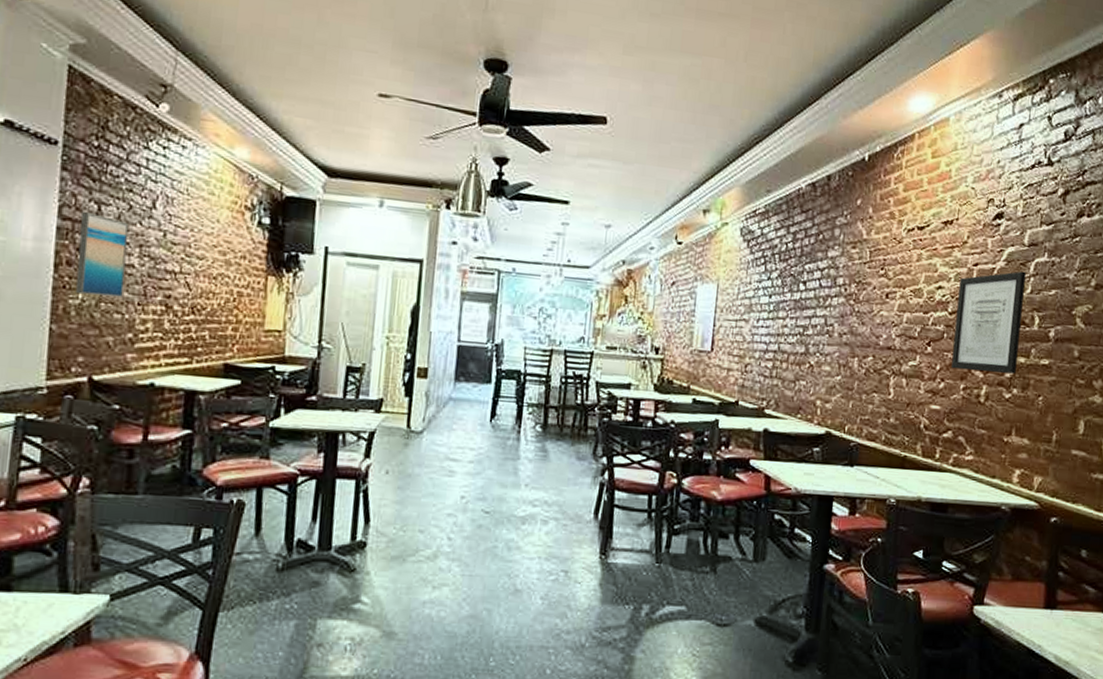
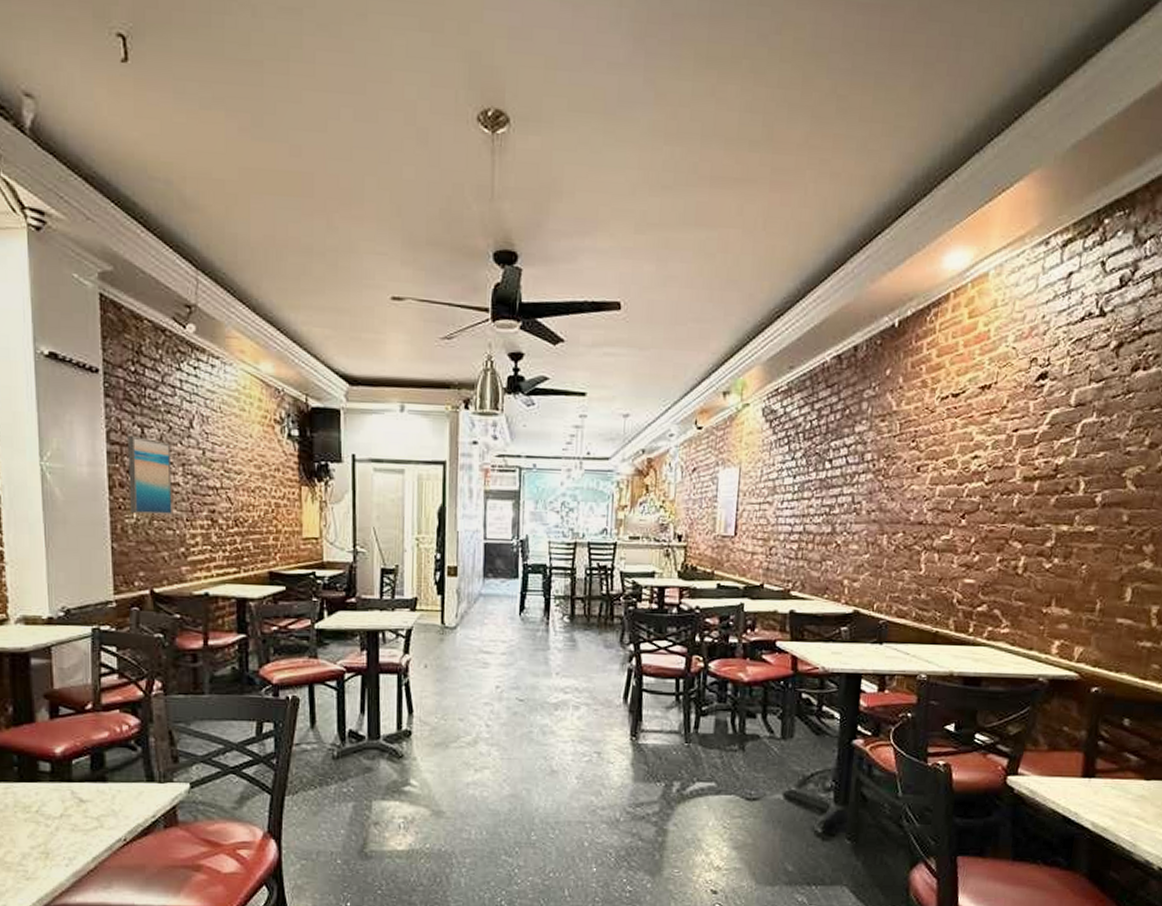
wall art: present [951,271,1026,374] -> none [987,434,1071,543]

